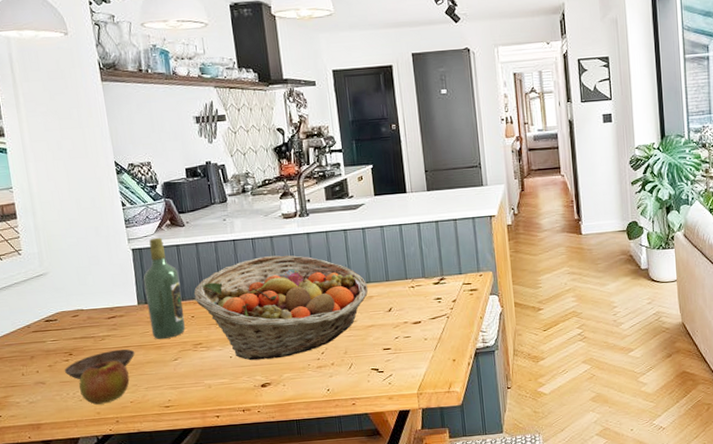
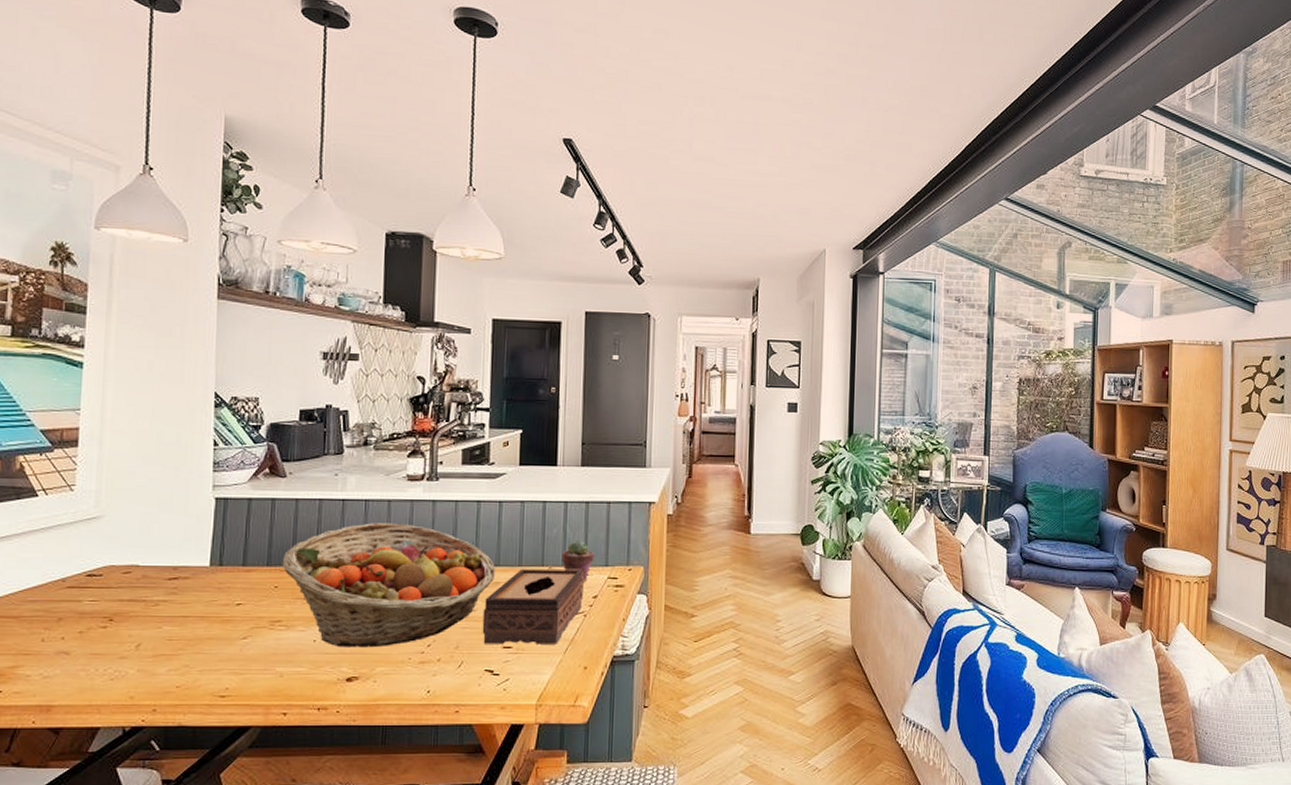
saucer: present [64,349,135,379] -> none [98,619,195,652]
apple: present [79,359,130,405] -> none [114,629,181,686]
wine bottle: present [143,237,185,340] -> none [220,487,268,612]
tissue box: none [362,280,445,348] -> present [482,569,584,644]
potted succulent: none [421,255,449,290] -> present [561,541,594,583]

